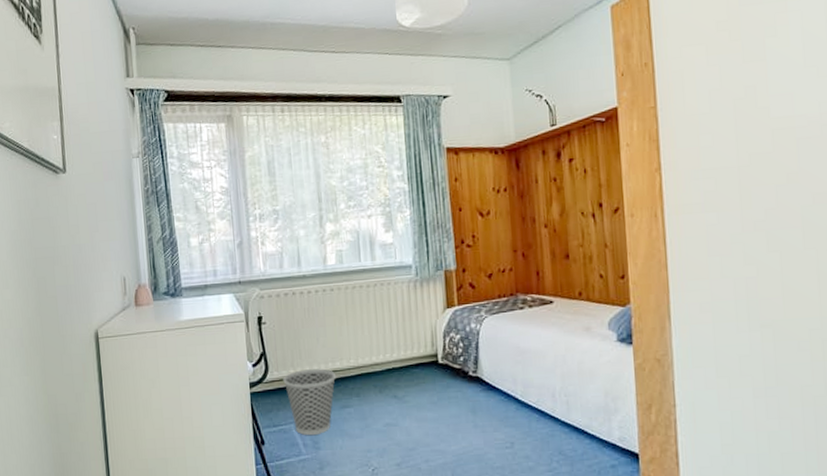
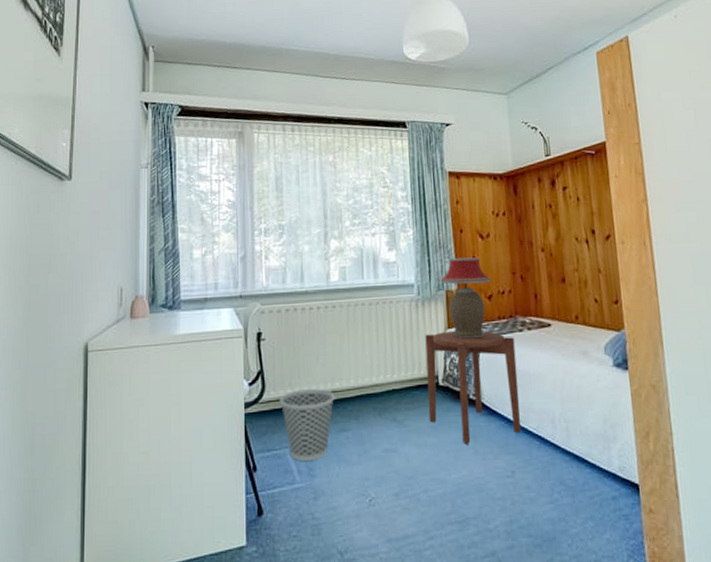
side table: none [424,310,521,418] -> present [425,331,522,444]
table lamp: none [438,236,491,318] -> present [440,257,491,339]

